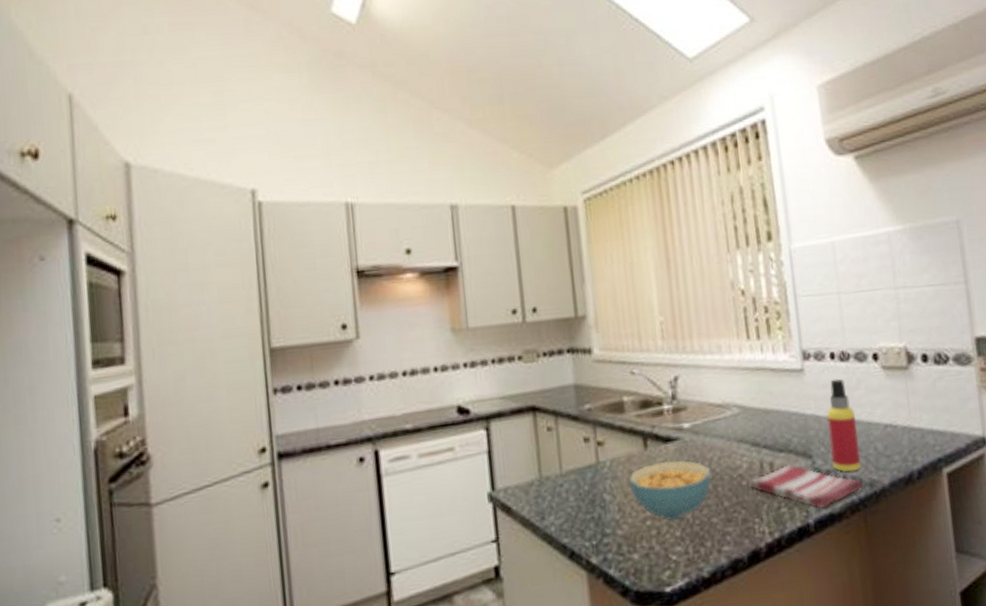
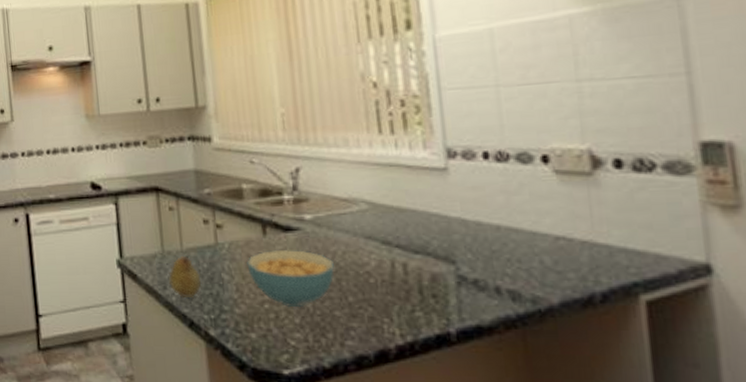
fruit: none [547,477,582,527] -> present [169,254,201,299]
dish towel: present [750,464,862,509] -> none [379,267,521,320]
spray bottle: present [827,378,861,473] -> none [476,181,520,284]

